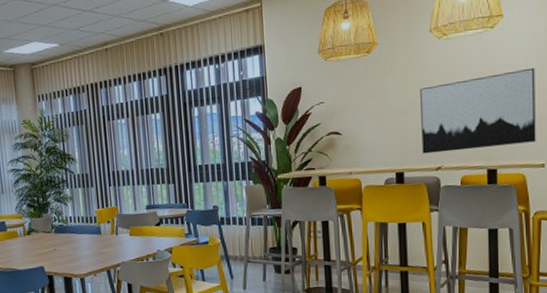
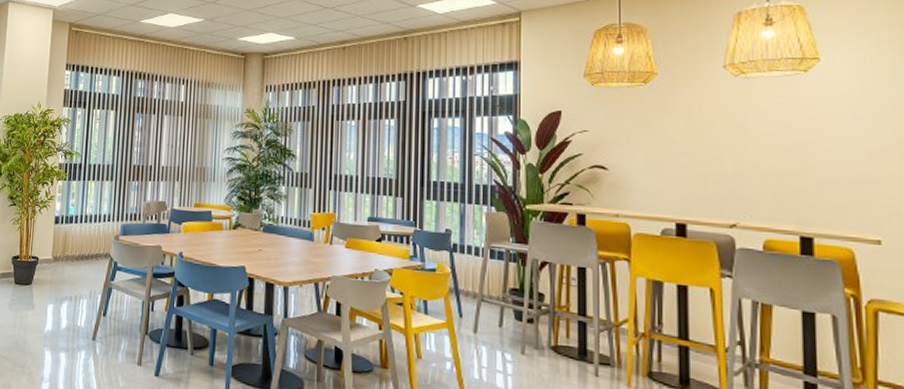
wall art: present [420,67,536,154] -> none [710,122,868,212]

